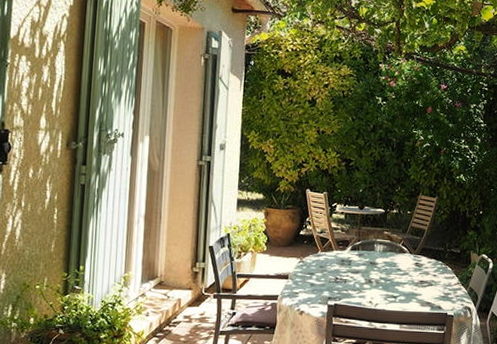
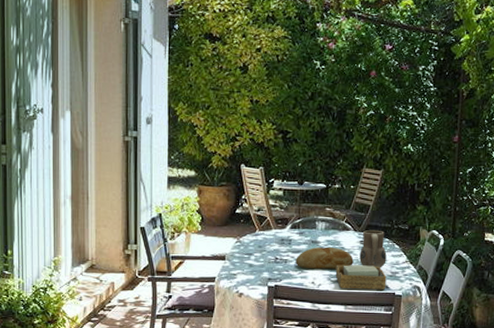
bread: none [354,268,409,289] -> present [296,247,354,269]
napkin holder: none [391,285,440,310] -> present [335,264,387,290]
pitcher: none [414,252,440,289] -> present [359,229,387,268]

